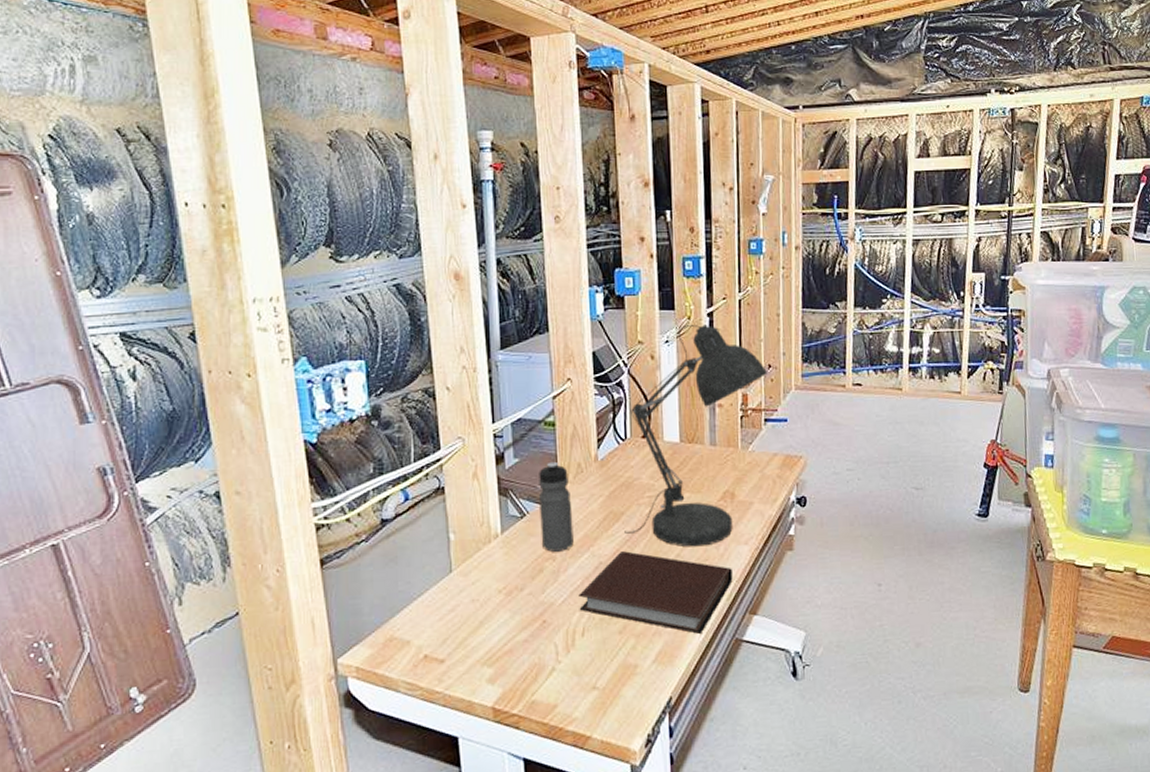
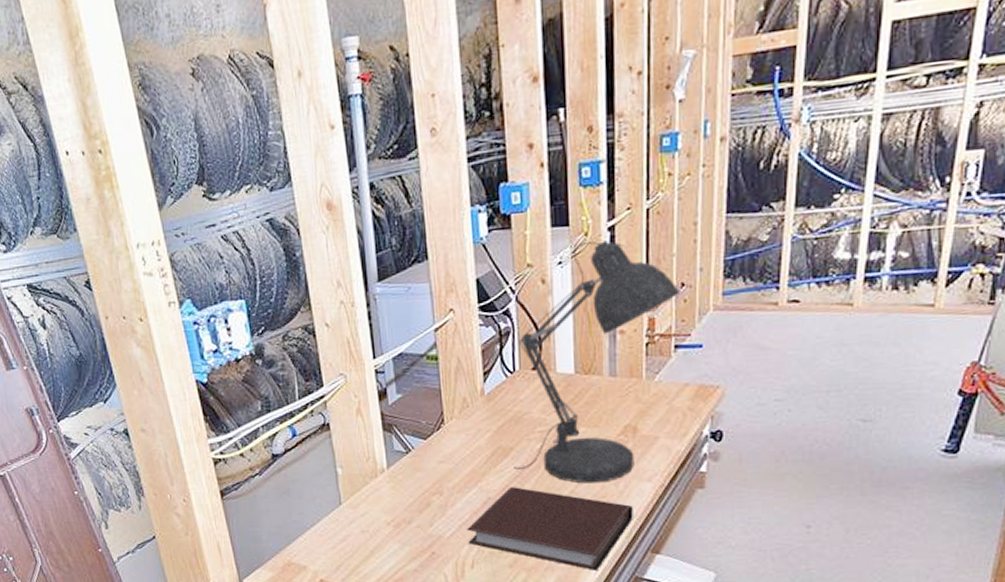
water bottle: present [538,461,574,552] -> none [422,396,461,487]

